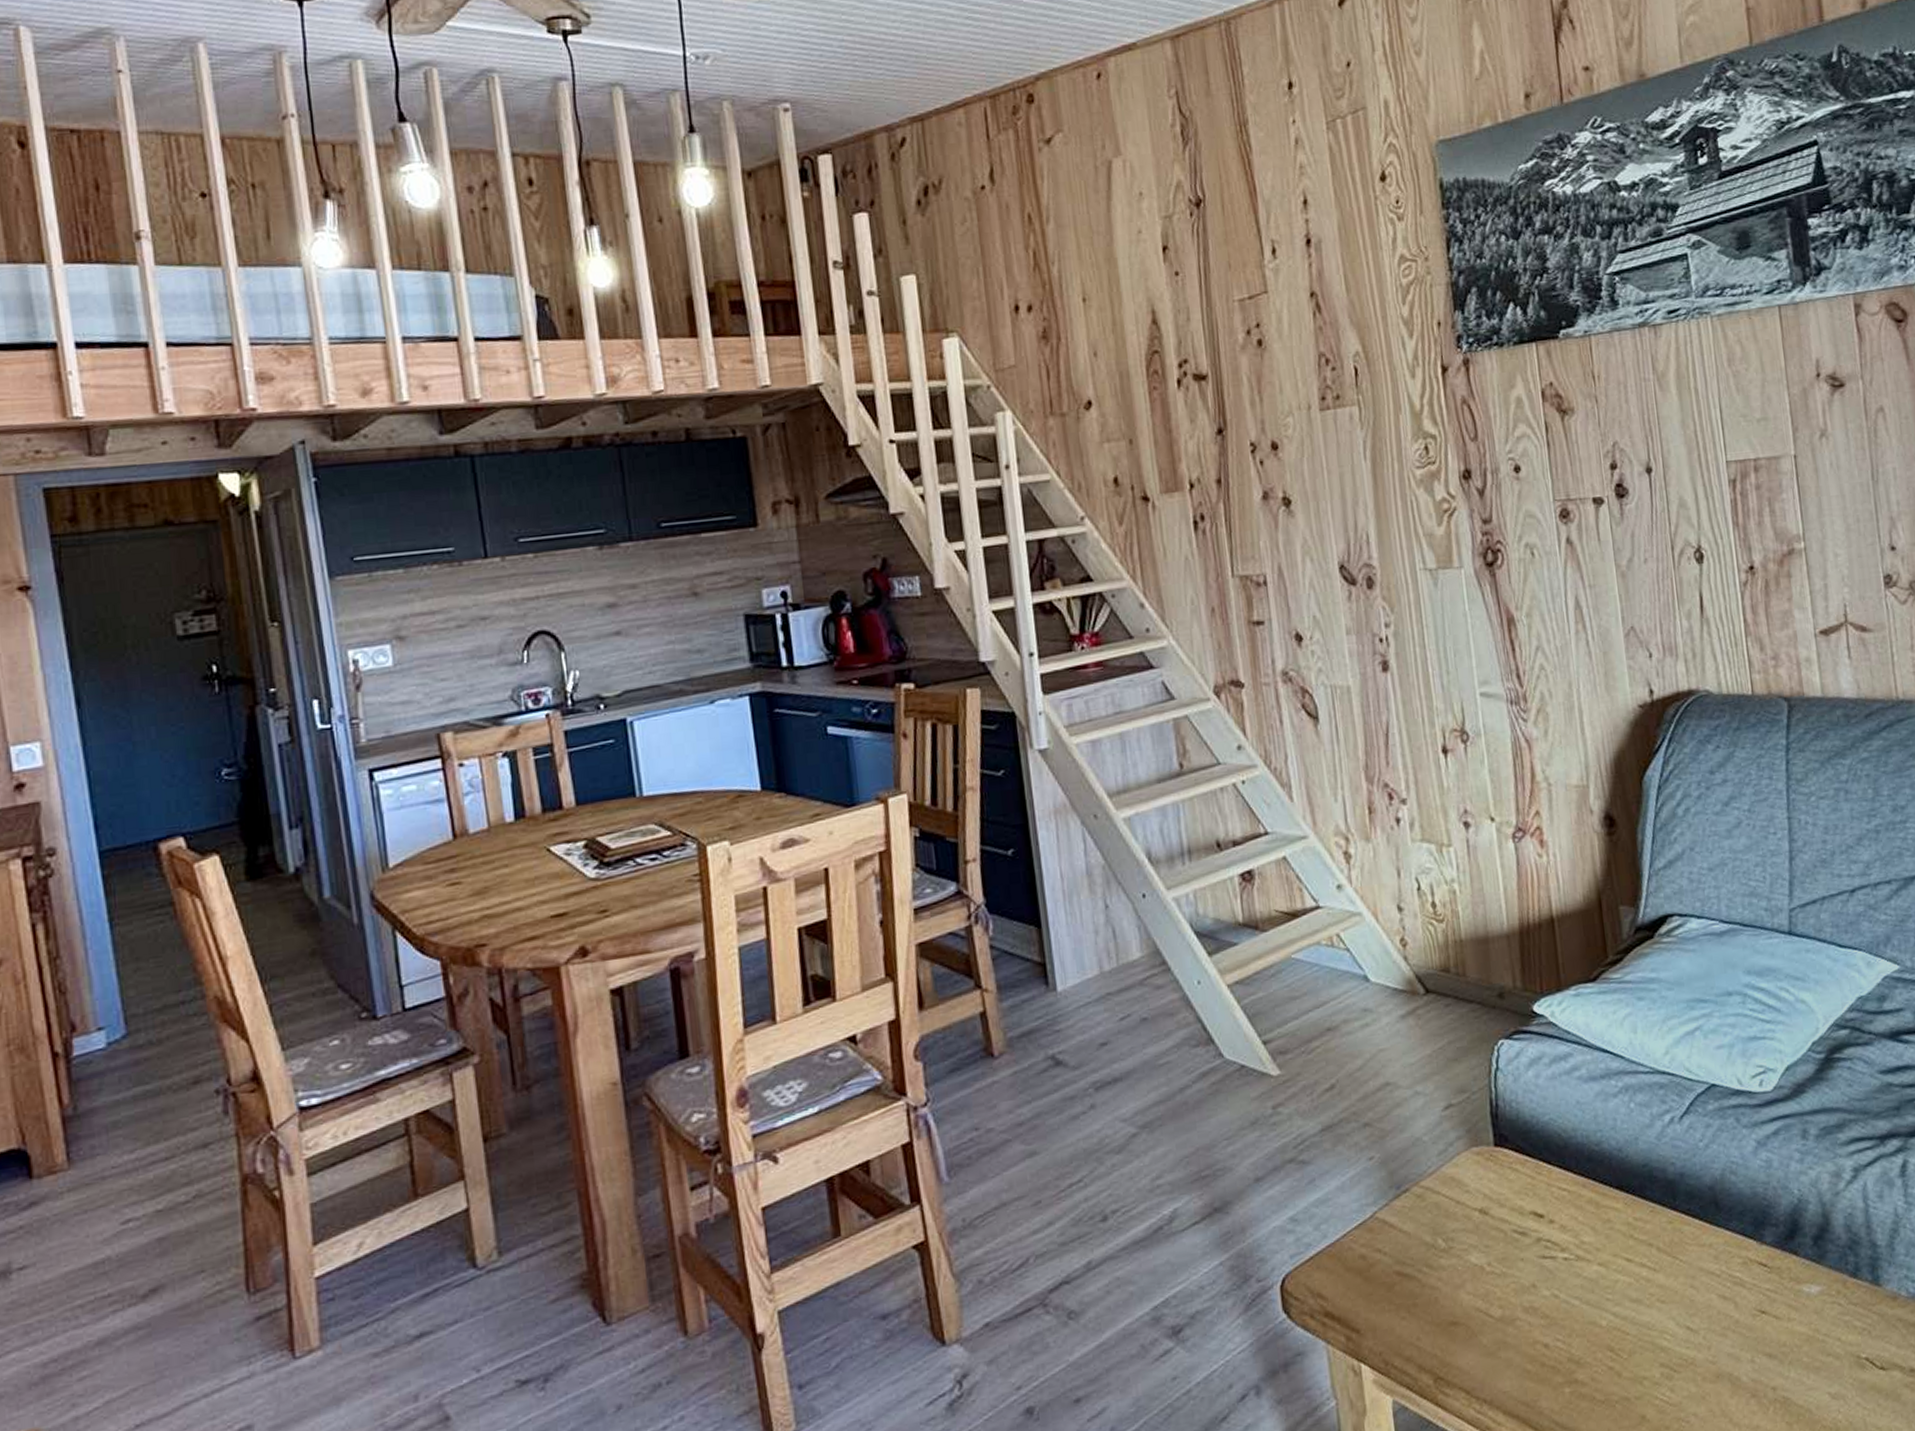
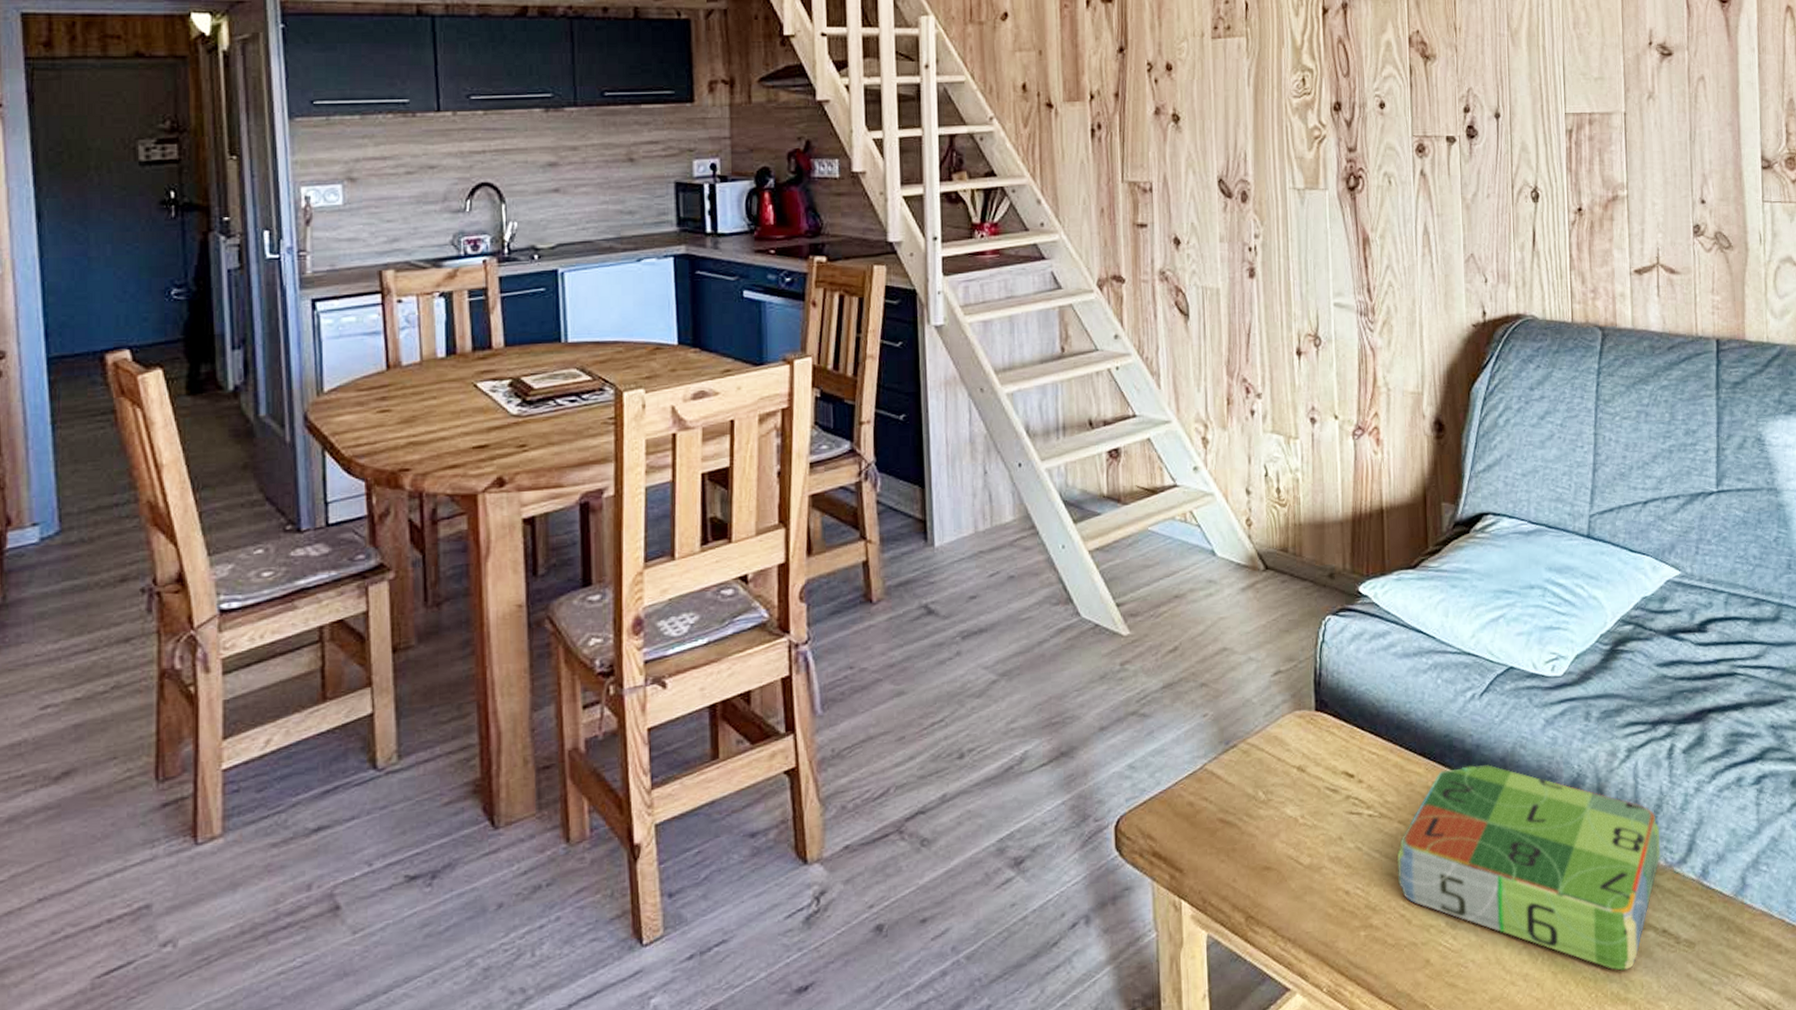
board game: none [1598,1195,1902,1417] -> present [1396,765,1661,971]

